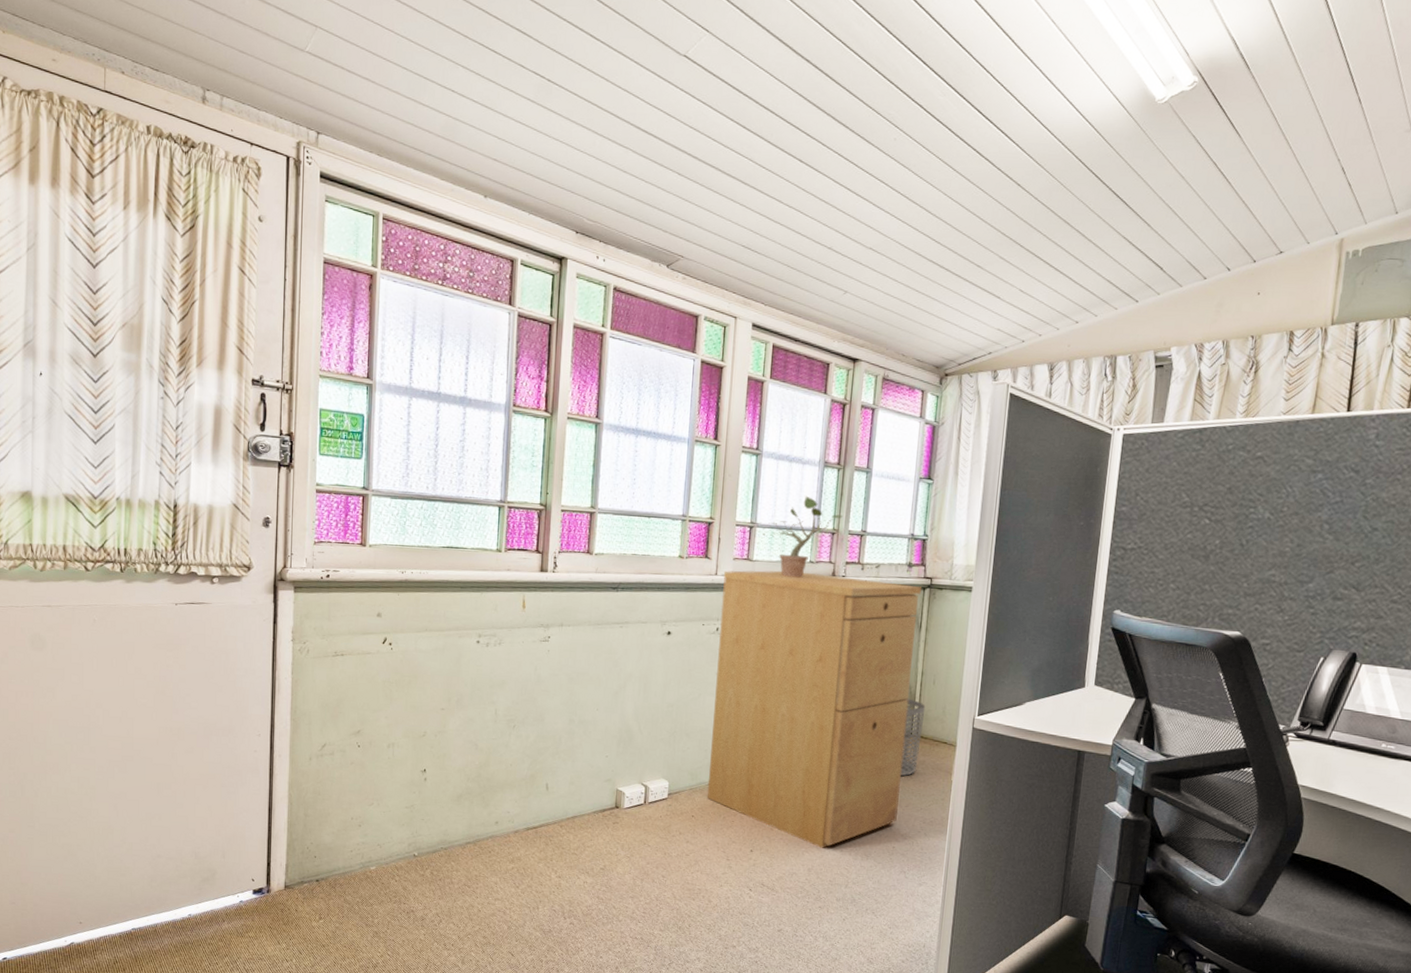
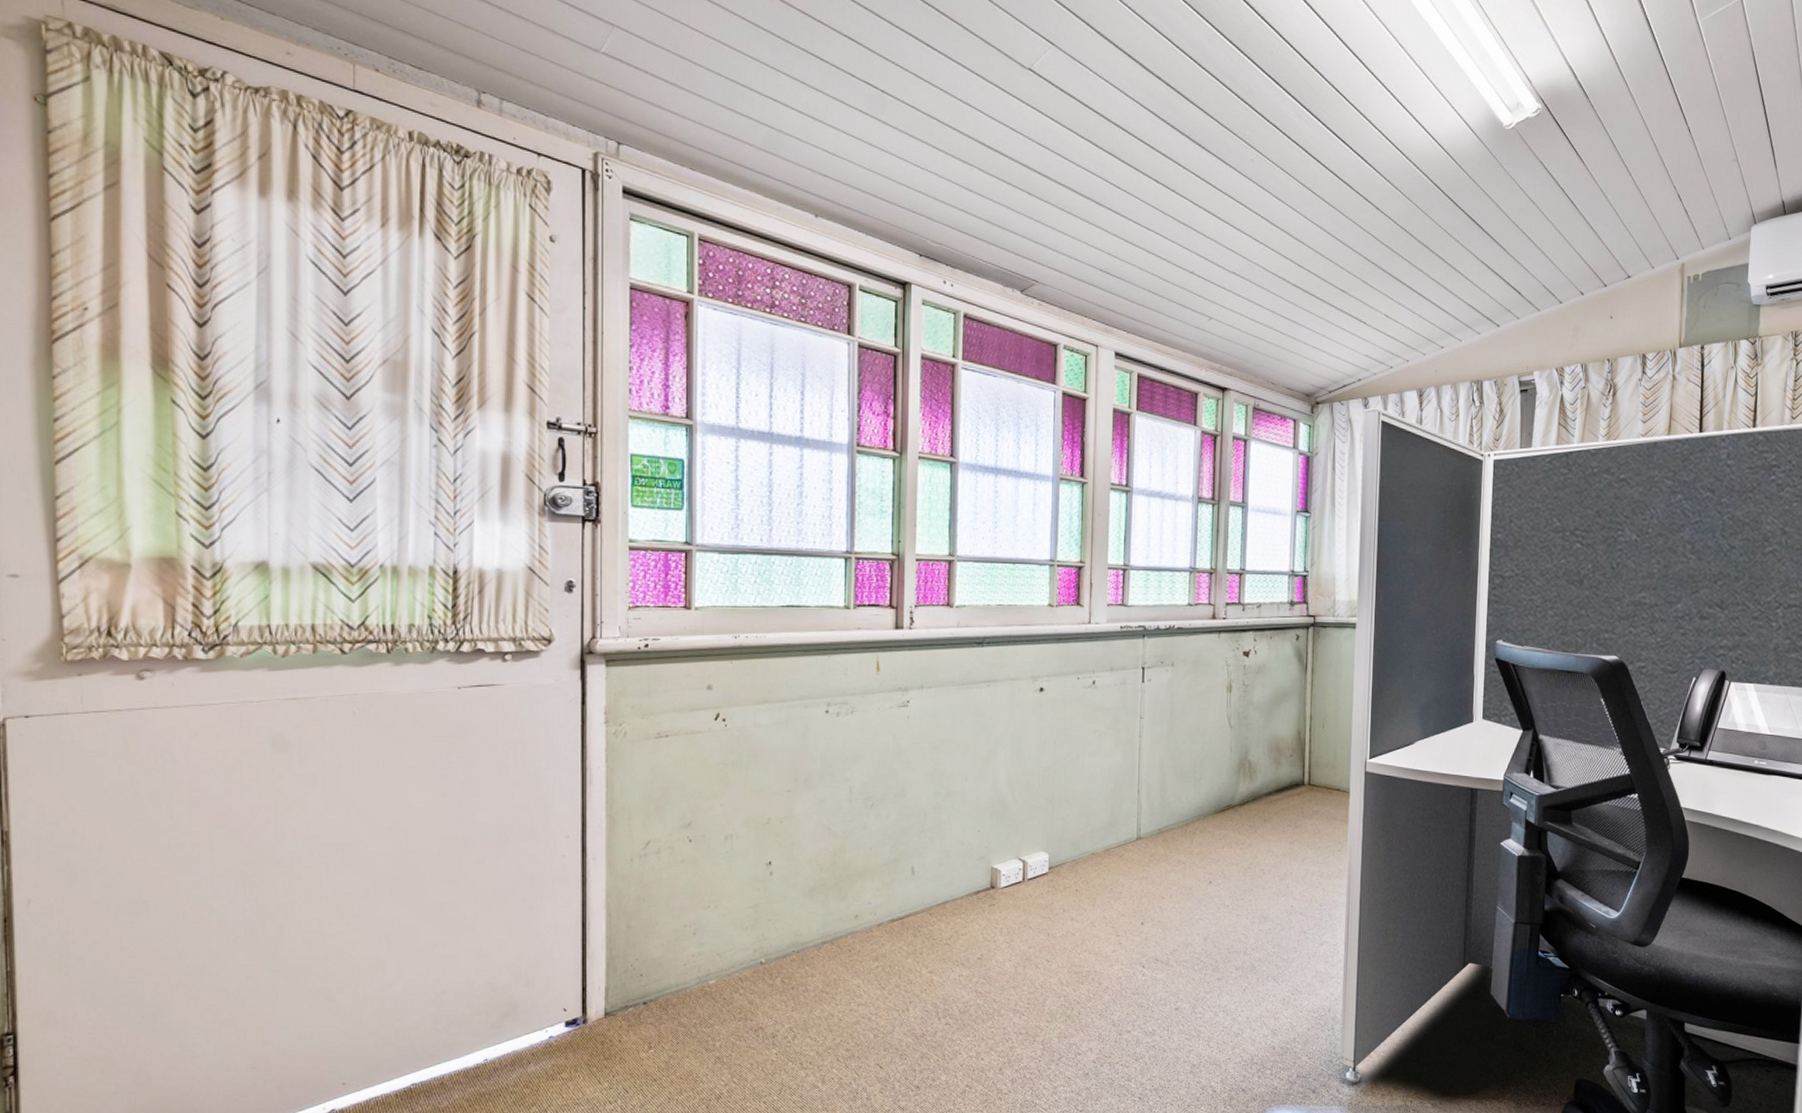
filing cabinet: present [706,570,921,848] -> none [1091,616,1305,914]
potted plant: present [763,495,843,578] -> none [1137,534,1220,622]
waste bin: present [900,698,926,776] -> none [1294,745,1316,828]

